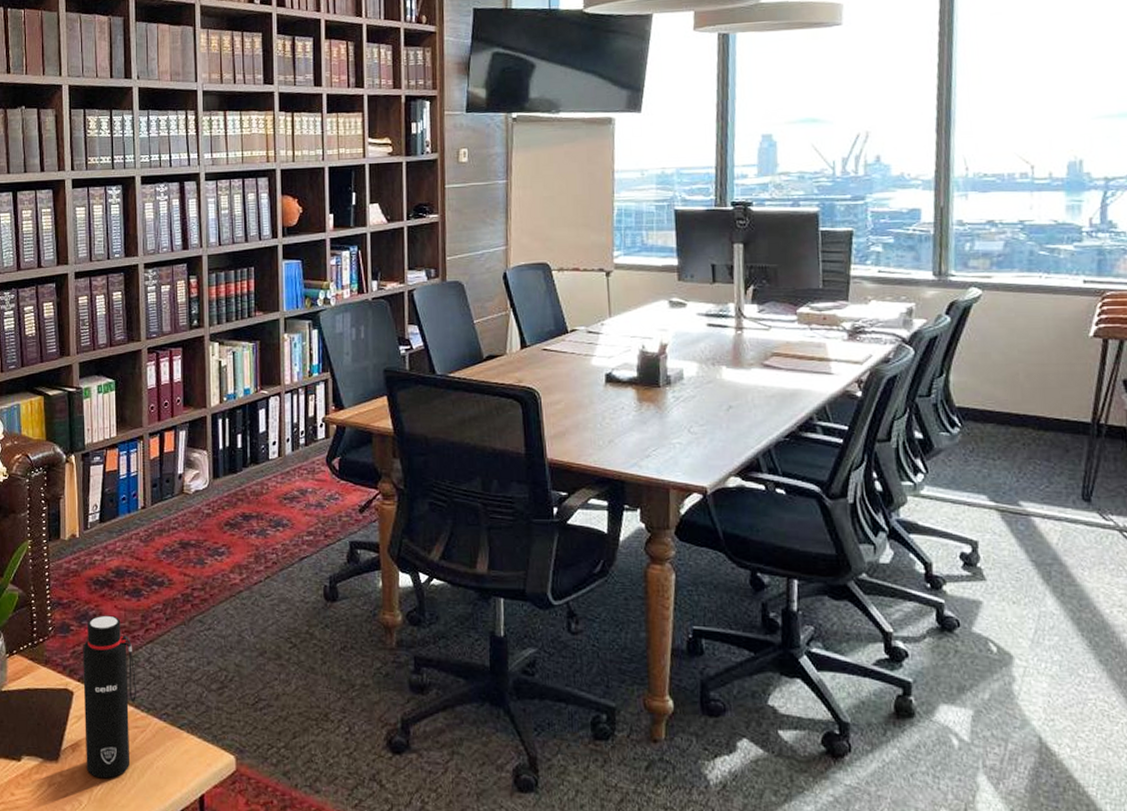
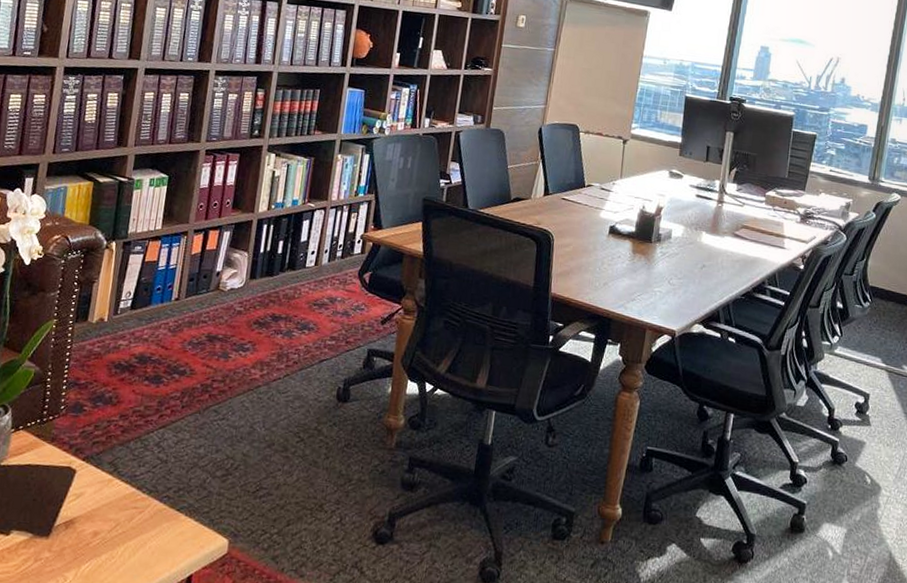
water bottle: present [83,615,136,779] -> none [77,398,144,556]

